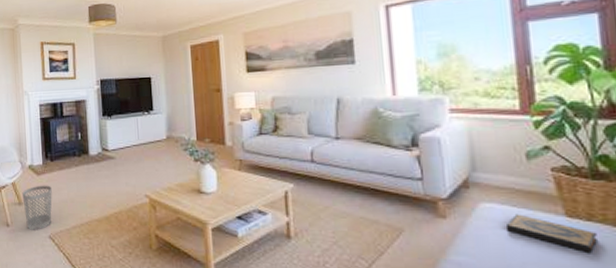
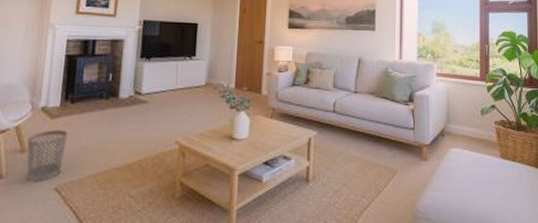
hardback book: present [505,214,597,252] -> none [465,156,517,185]

